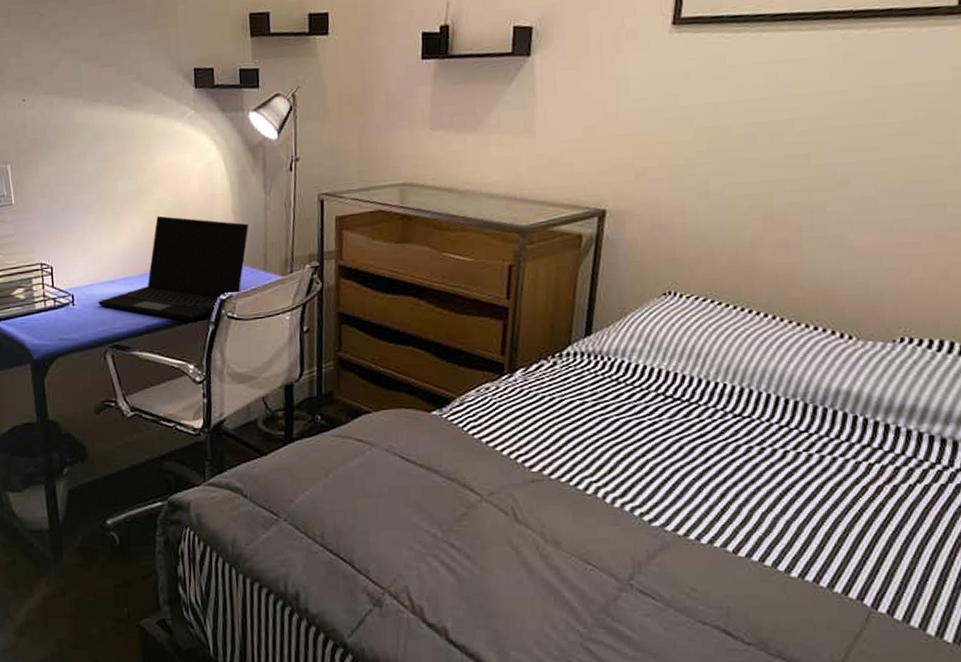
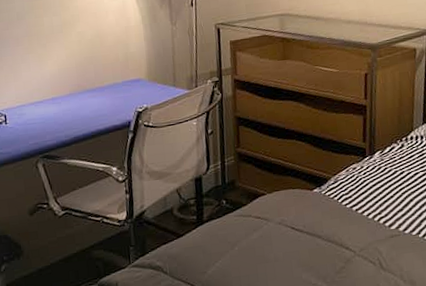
laptop: present [98,215,249,320] -> none [29,45,160,131]

